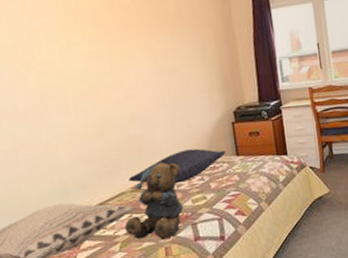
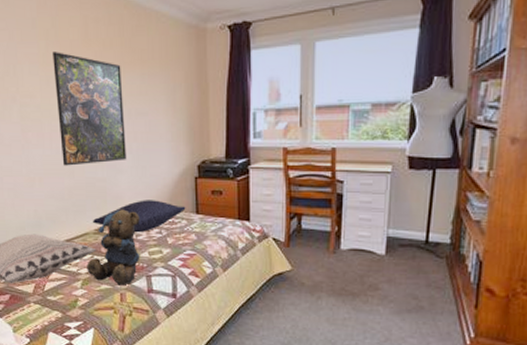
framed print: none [73,19,161,128] -> present [53,52,126,166]

